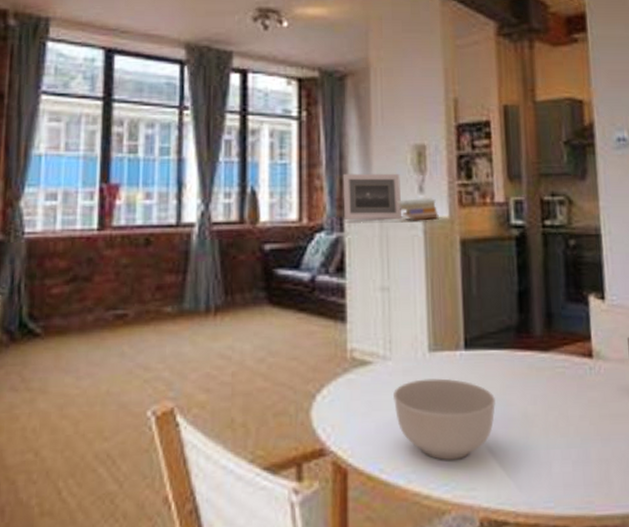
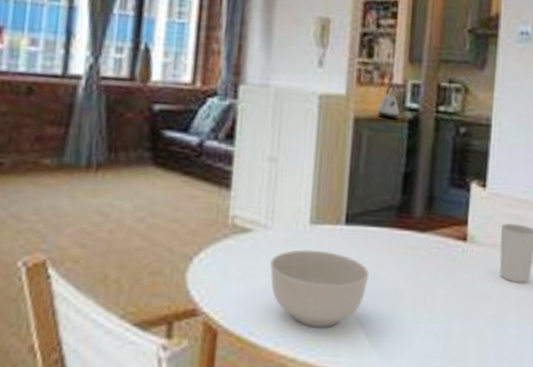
picture frame: present [342,173,403,220] -> none [239,39,301,92]
books: present [396,198,439,221] -> none [294,72,336,95]
kettle: none [483,202,505,238] -> present [377,84,399,120]

